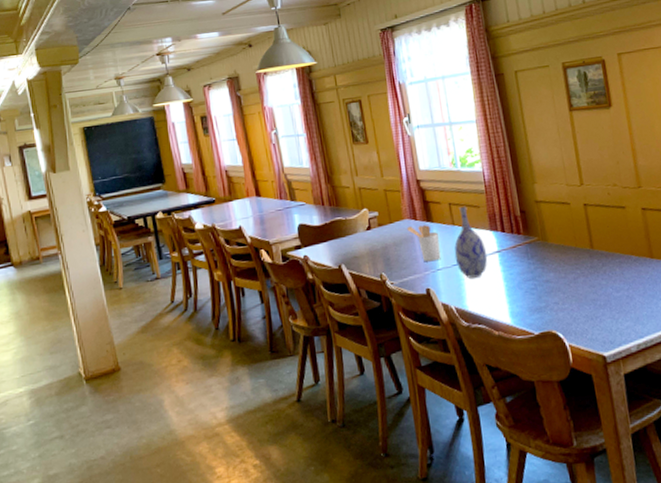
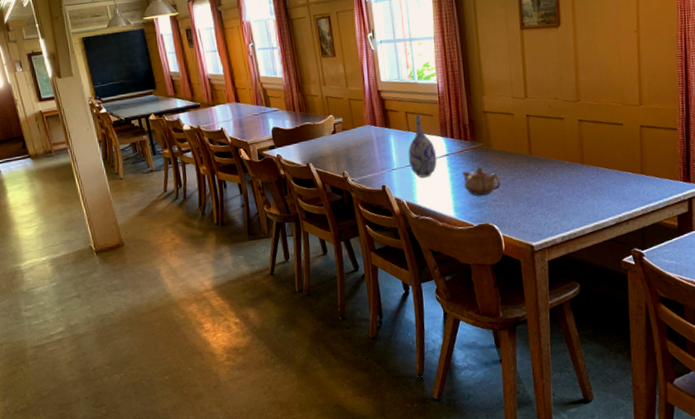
utensil holder: present [406,225,441,262] -> none [367,130,396,163]
teapot: none [517,263,562,298] -> present [462,166,501,196]

